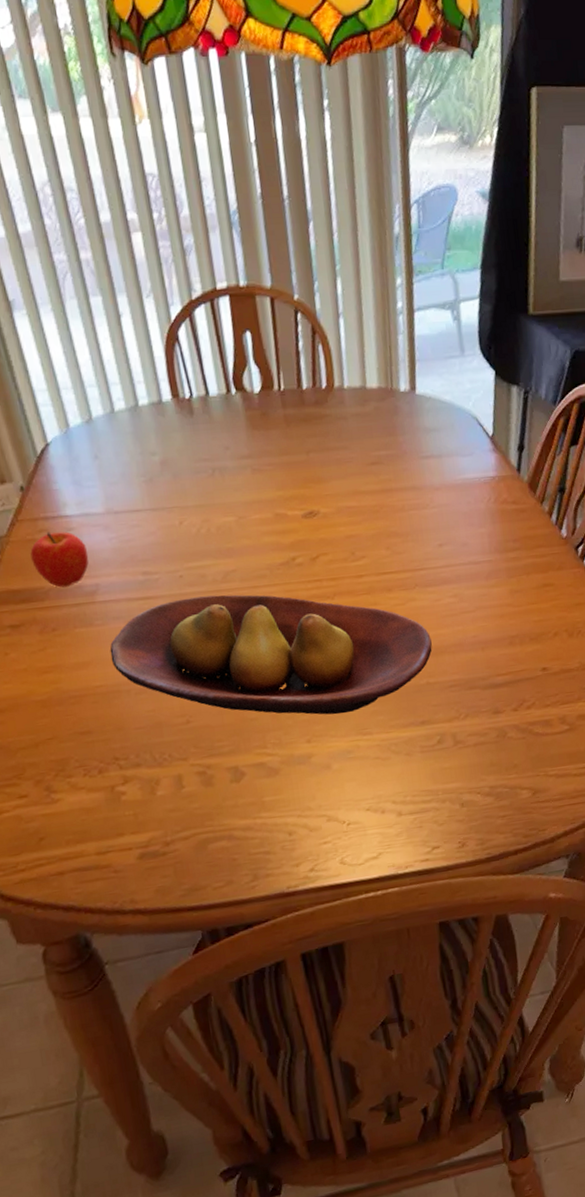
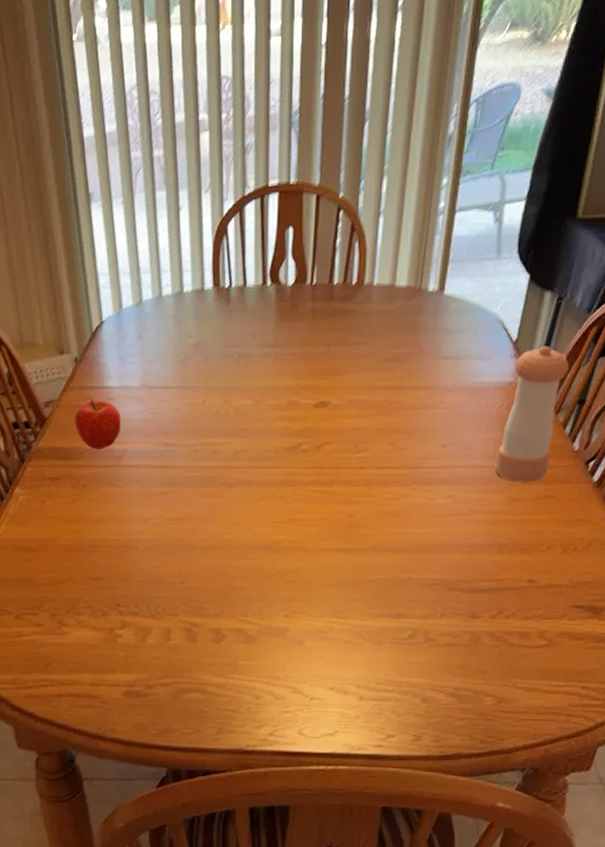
fruit bowl: present [109,594,433,715] -> none [127,471,419,596]
pepper shaker: none [492,438,545,574] -> present [495,346,569,483]

